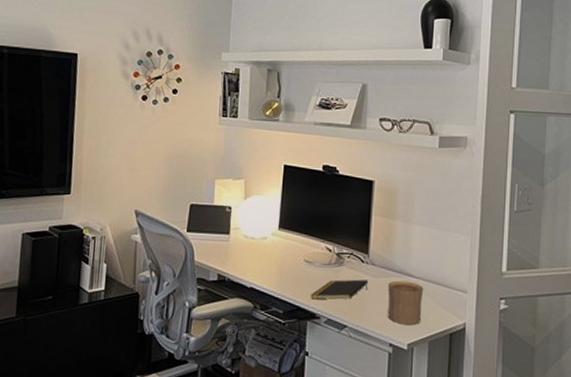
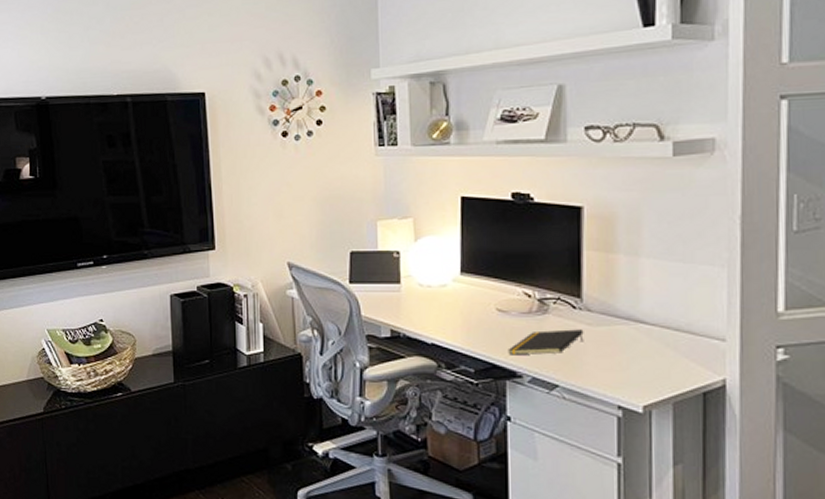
cup: present [388,280,424,325] -> none [611,328,662,382]

